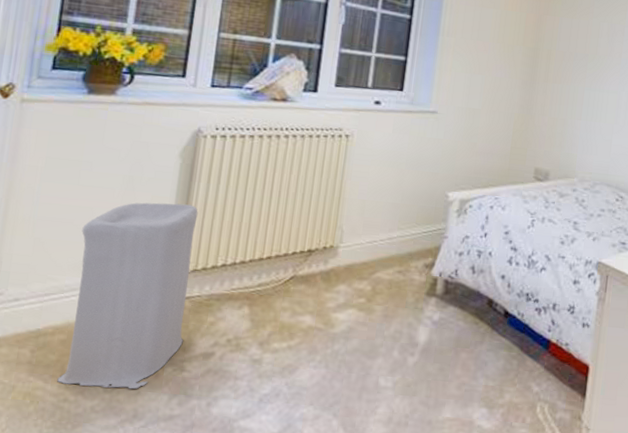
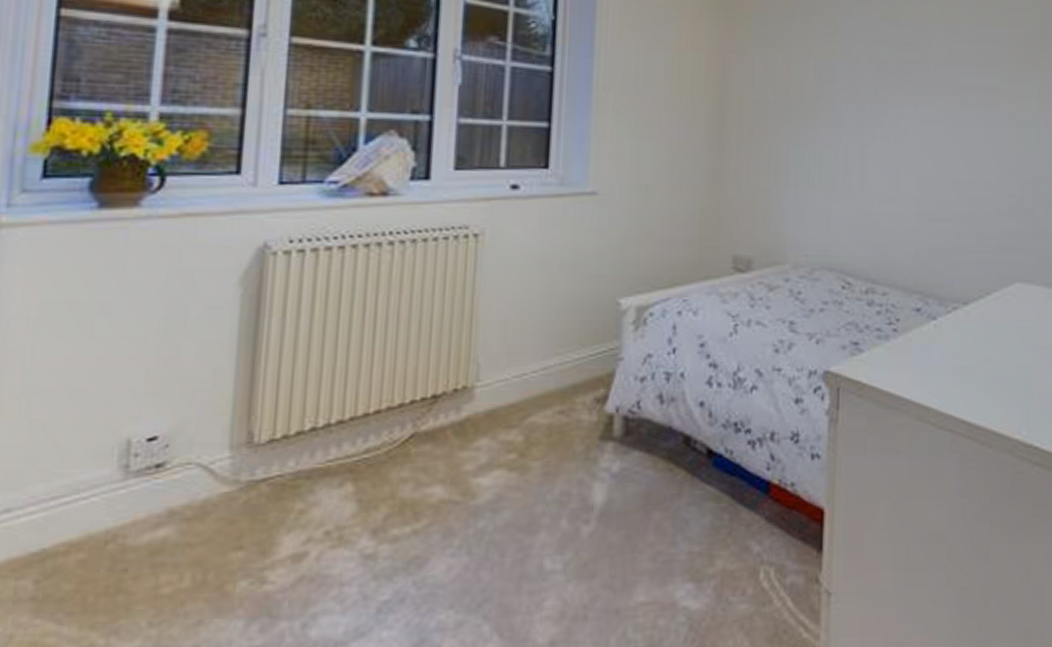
laundry basket: present [57,202,198,390] -> none [77,350,272,623]

